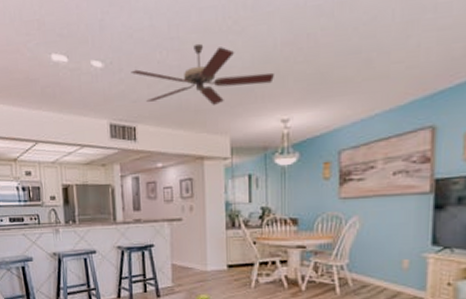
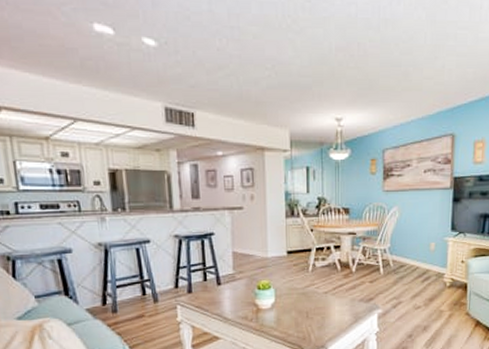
ceiling fan: present [131,43,274,106] -> none [188,36,329,100]

